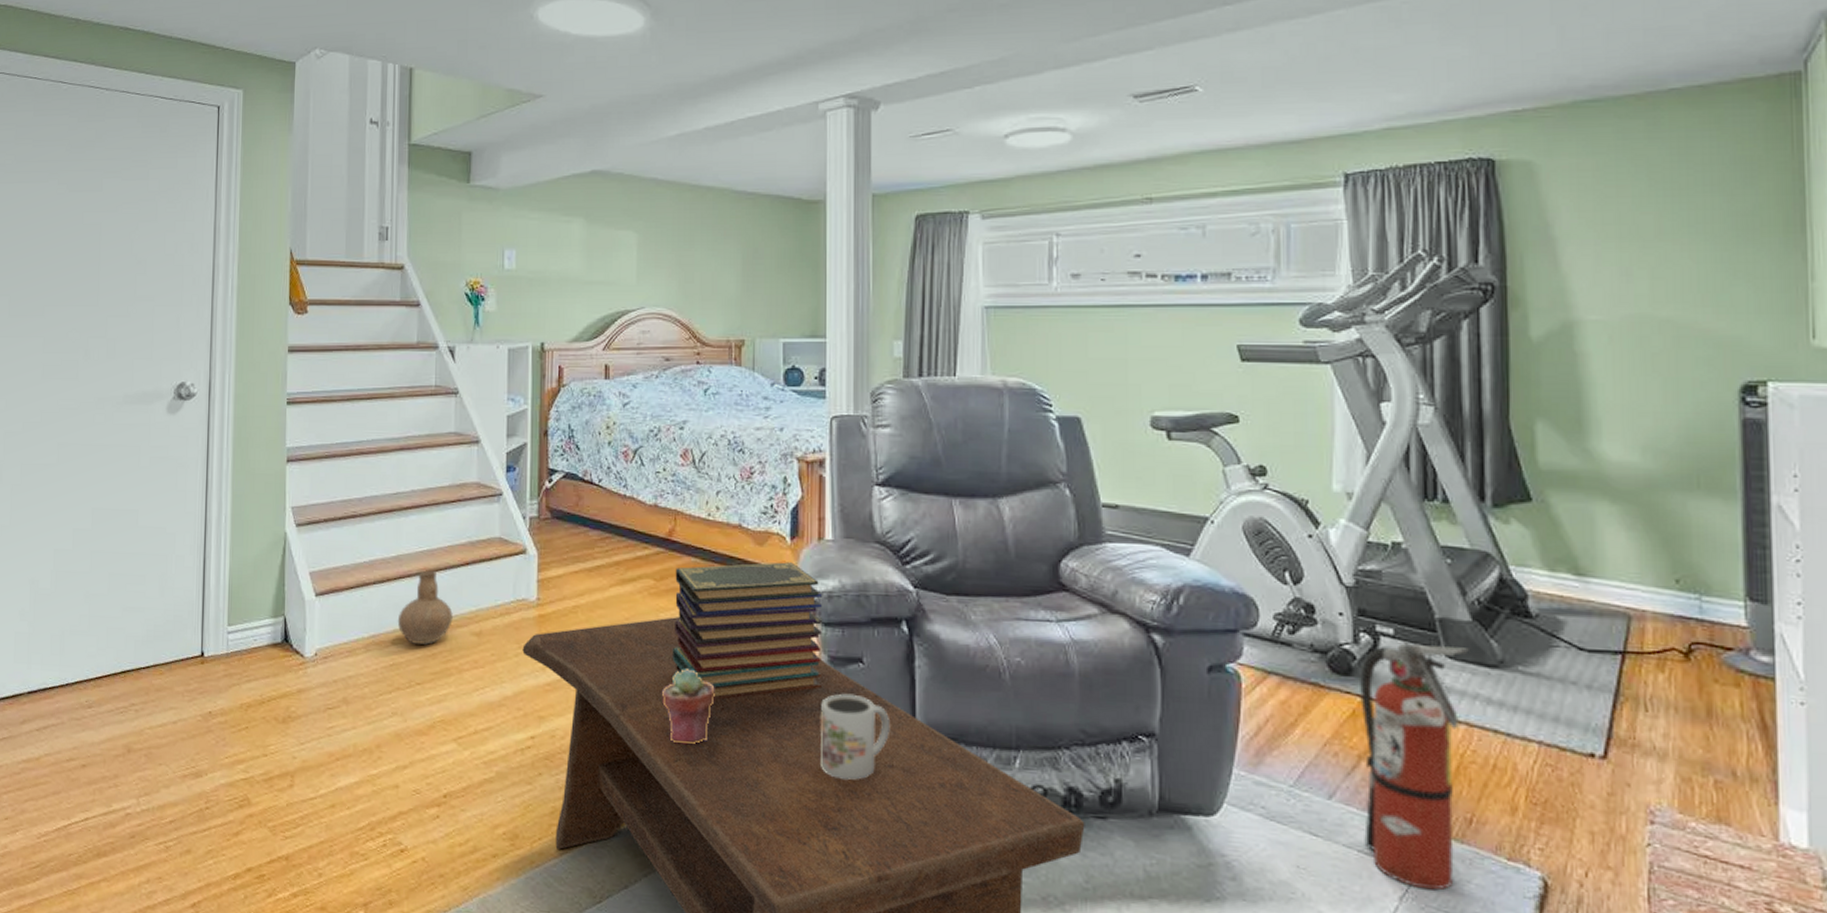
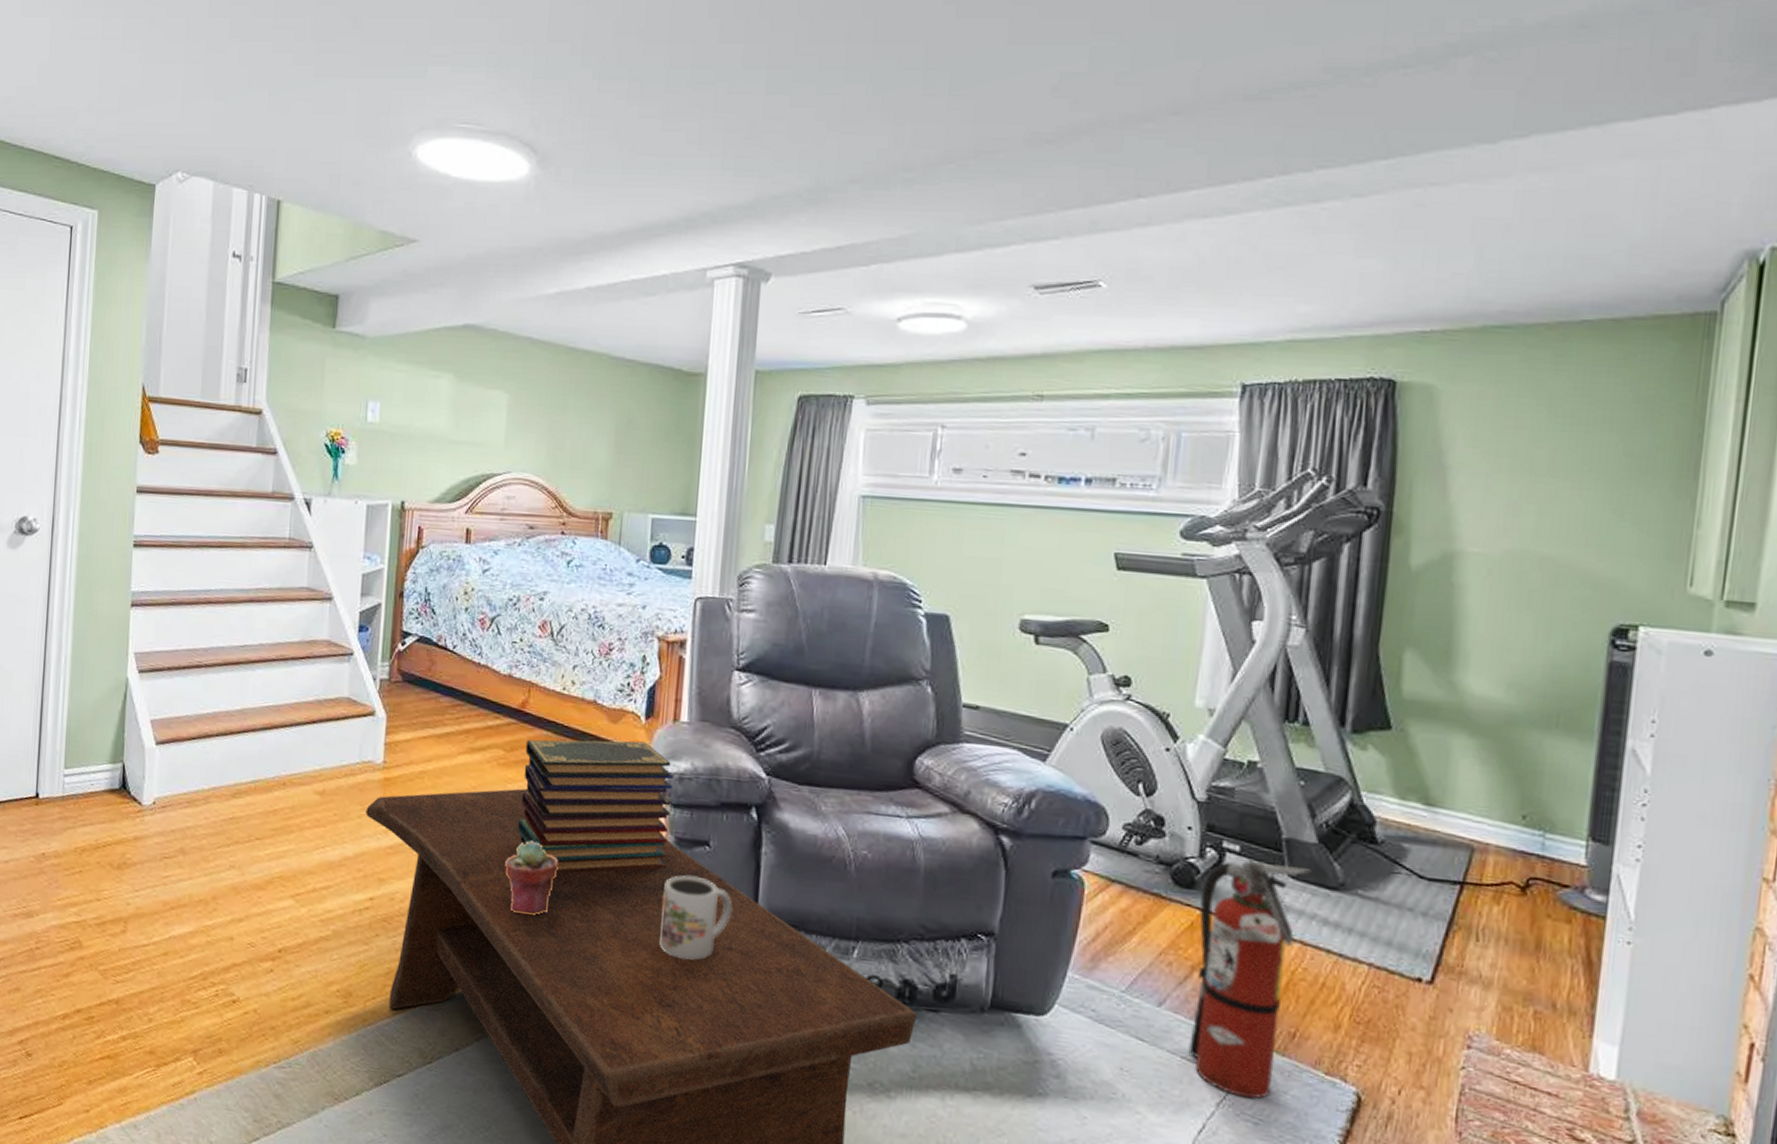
vase: present [397,570,453,645] -> none [239,726,296,801]

